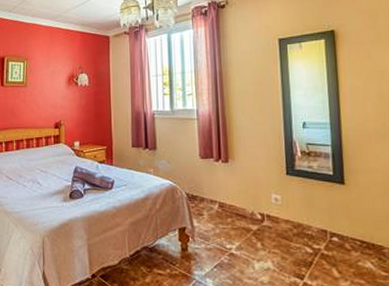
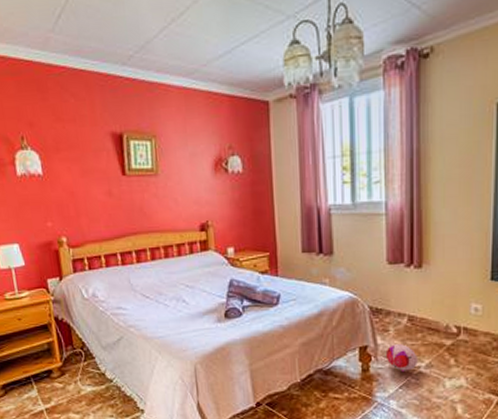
plush toy: none [201,227,229,253] -> present [385,344,417,373]

